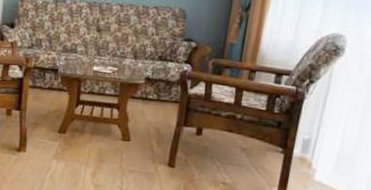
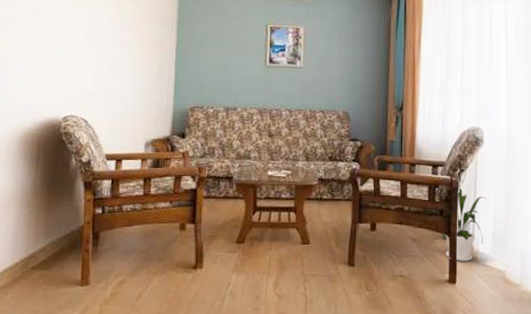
house plant: none [275,98,337,178] -> present [442,186,486,261]

